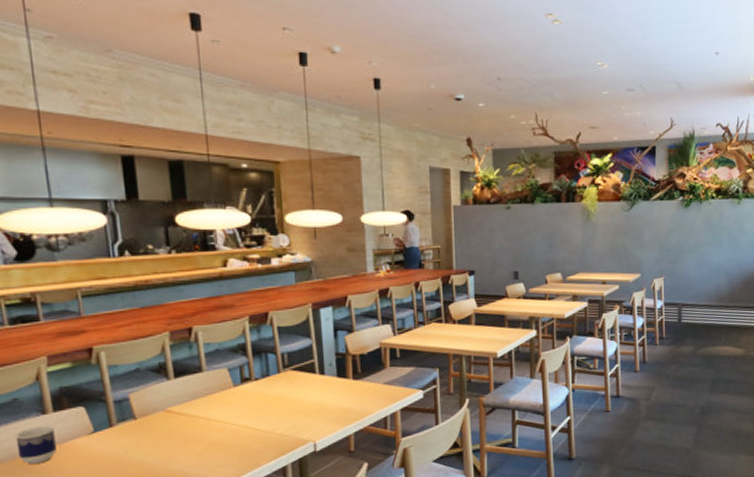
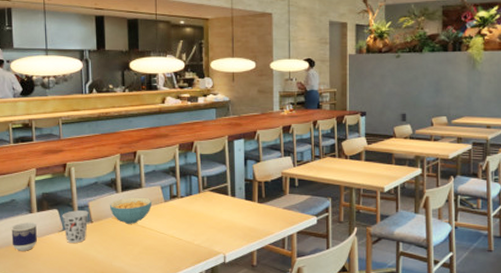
cup: none [91,405,130,447] -> present [62,210,89,243]
cereal bowl: none [158,383,218,417] -> present [109,197,152,224]

